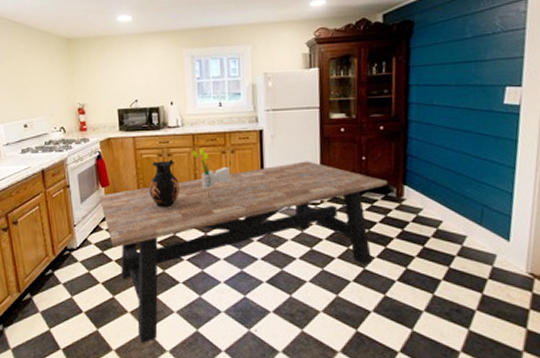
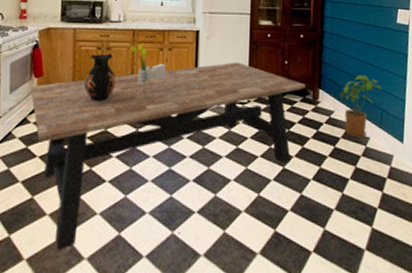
house plant: none [429,168,484,237] -> present [340,75,383,138]

